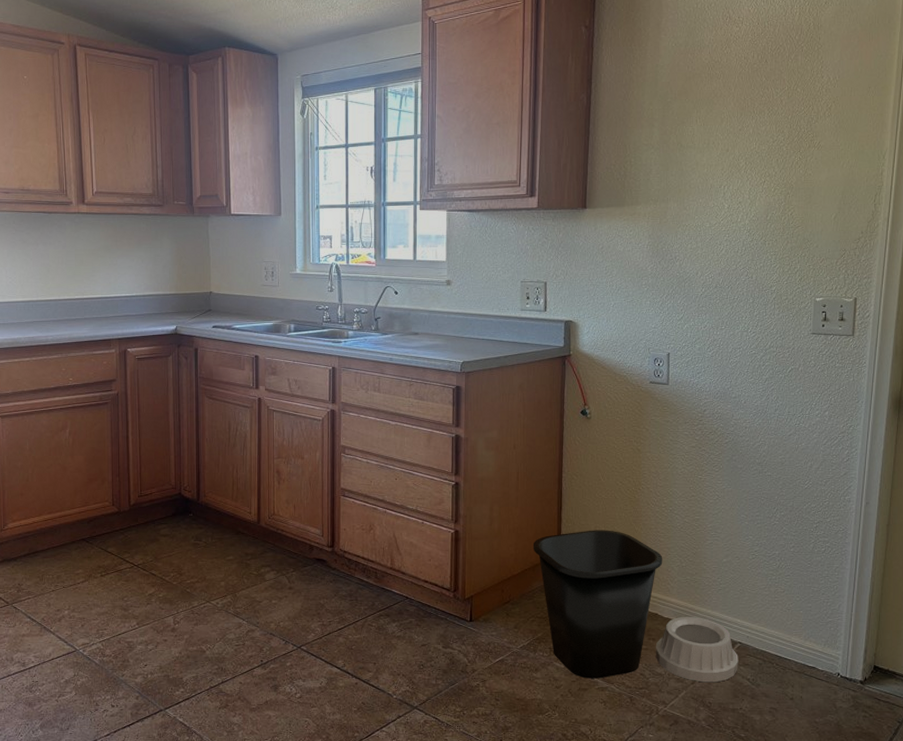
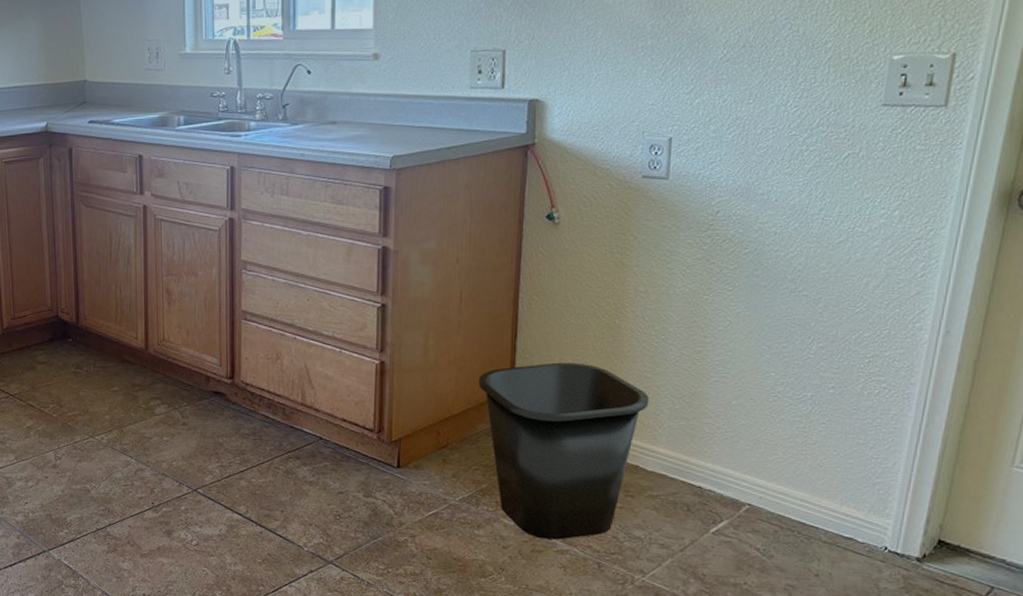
pet bowl: present [655,616,738,683] -> none [633,470,746,551]

